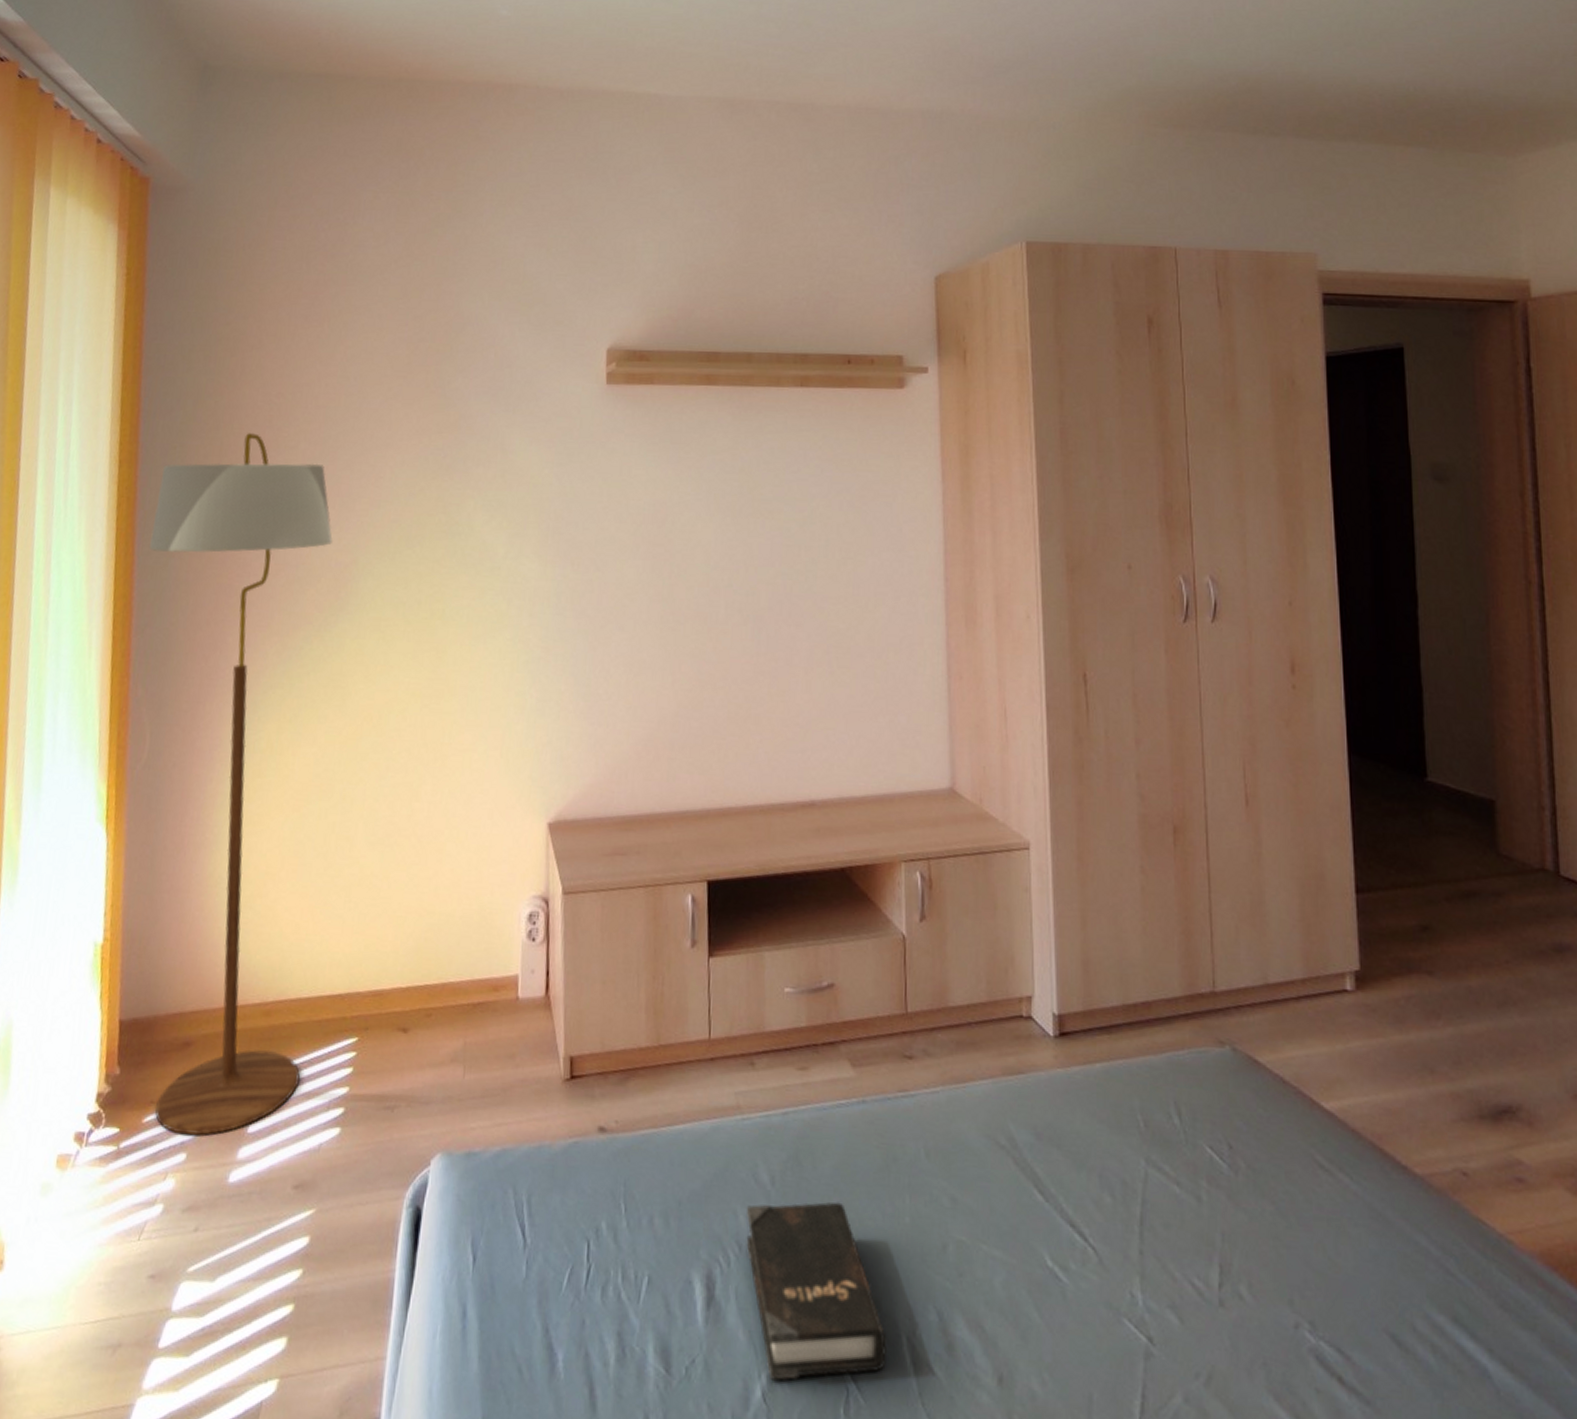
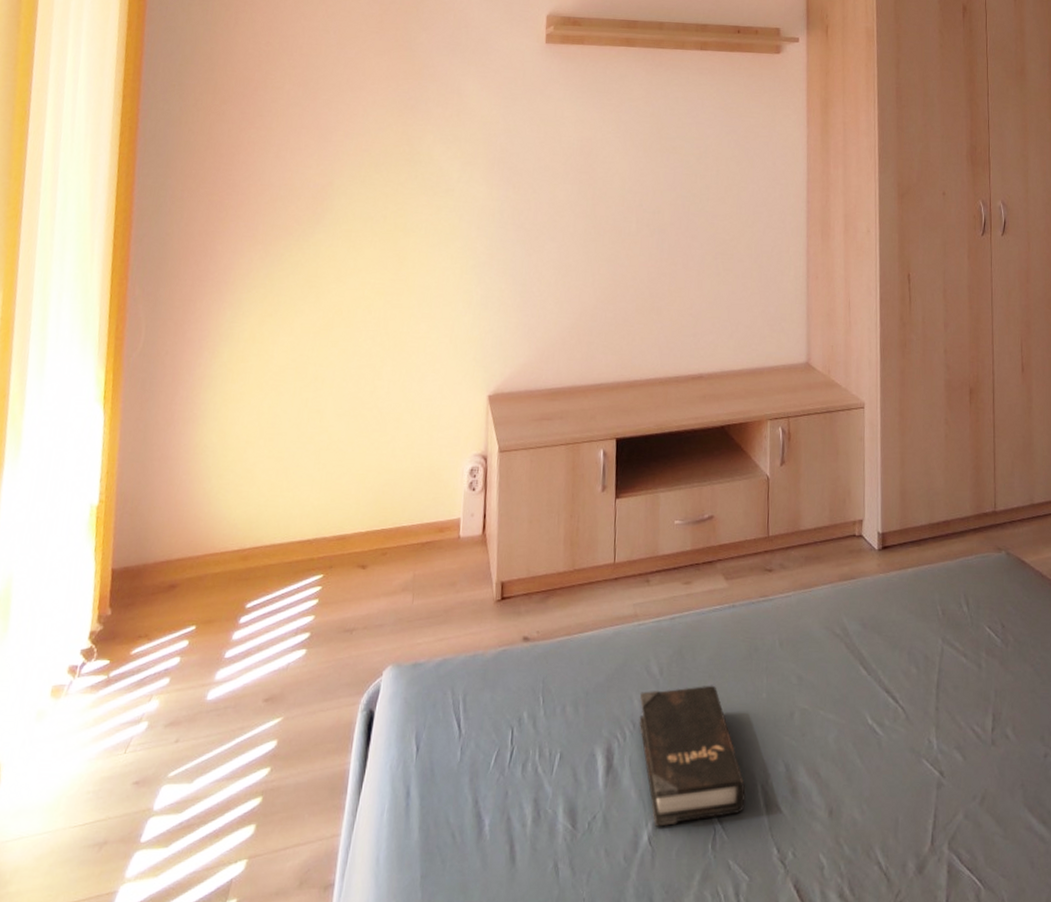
floor lamp: present [150,433,333,1136] -> none [142,75,312,663]

